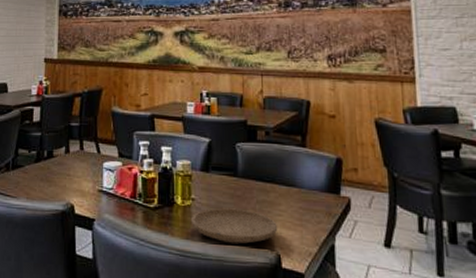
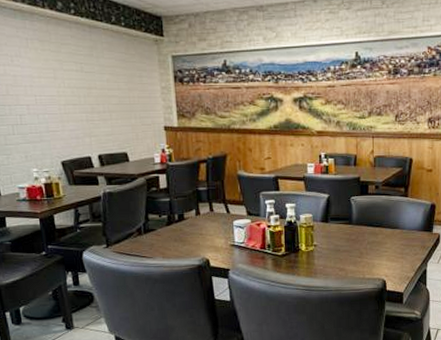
plate: present [192,207,278,245] -> none [314,249,384,277]

